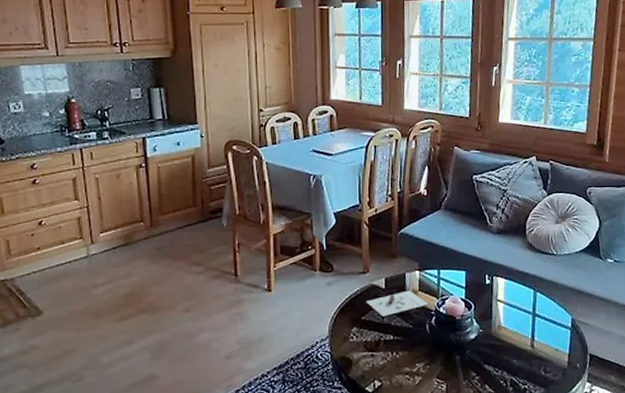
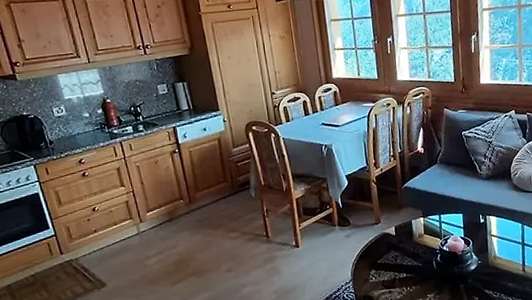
architectural model: present [366,290,428,317] -> none [380,234,433,259]

